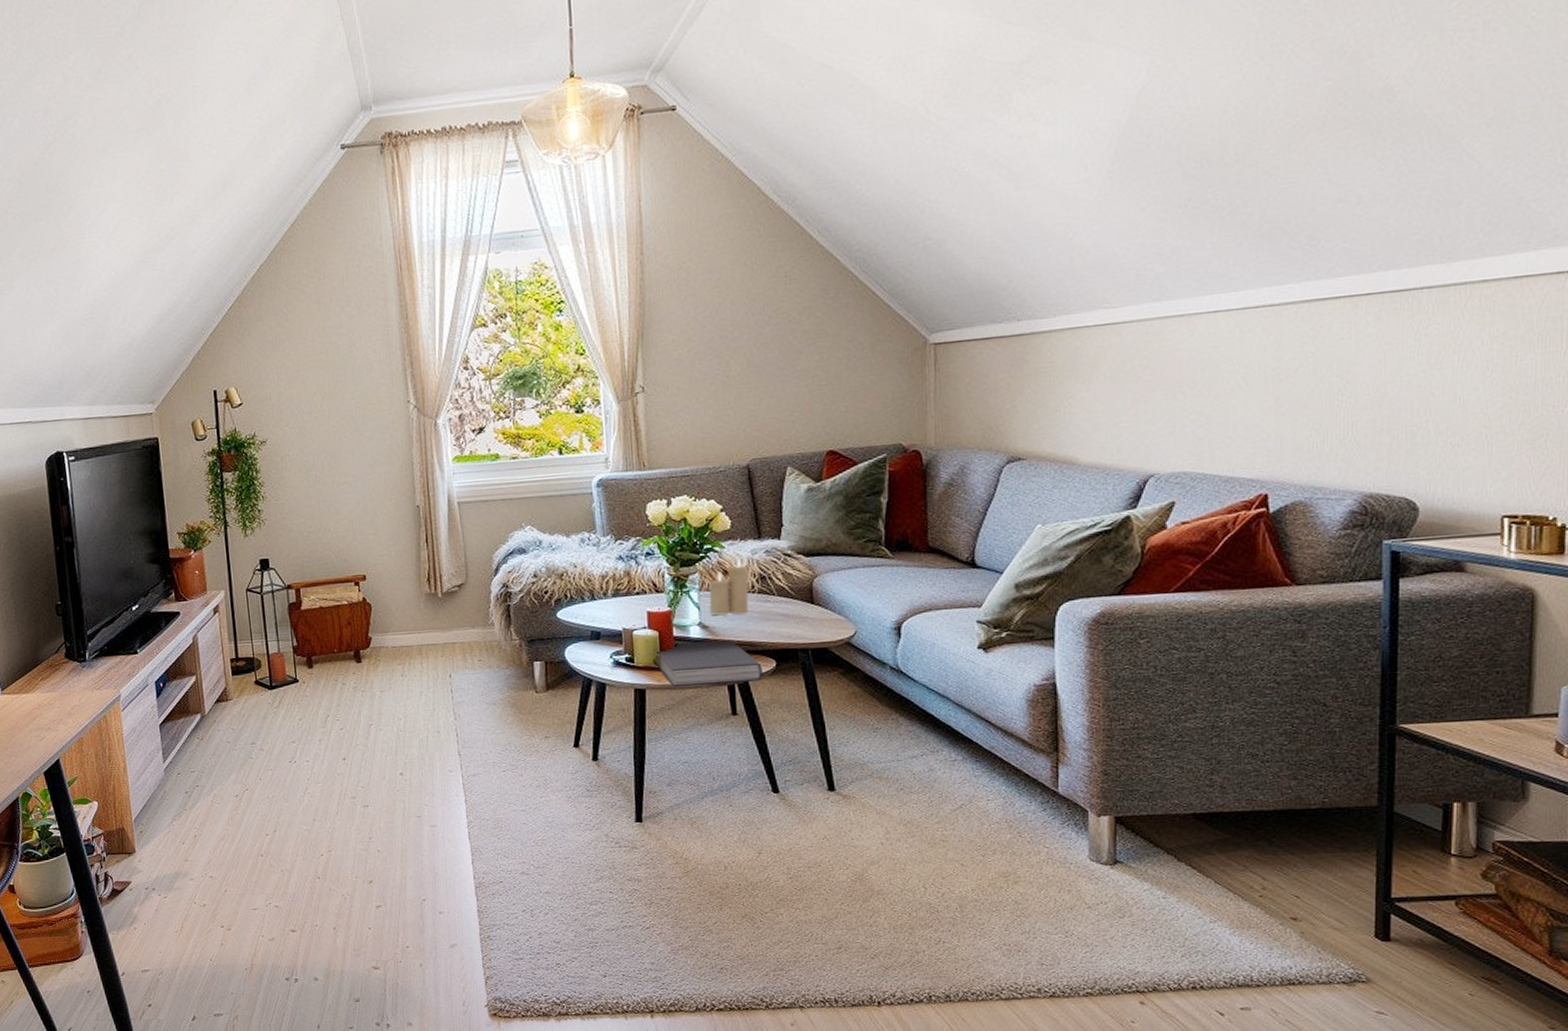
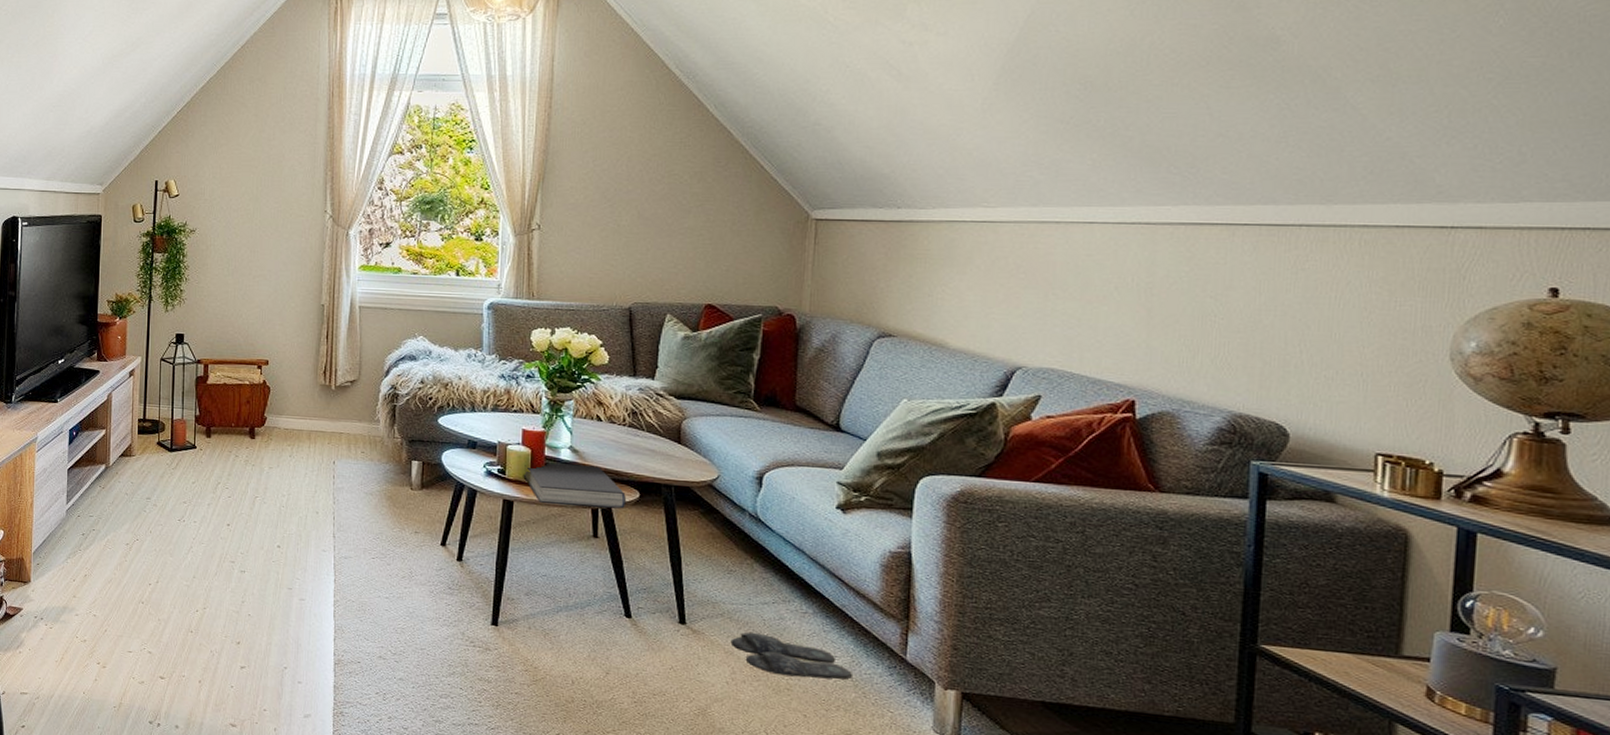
candle: present [709,558,749,616] -> none [581,392,622,446]
slippers: none [882,788,1006,828] -> present [730,632,852,680]

